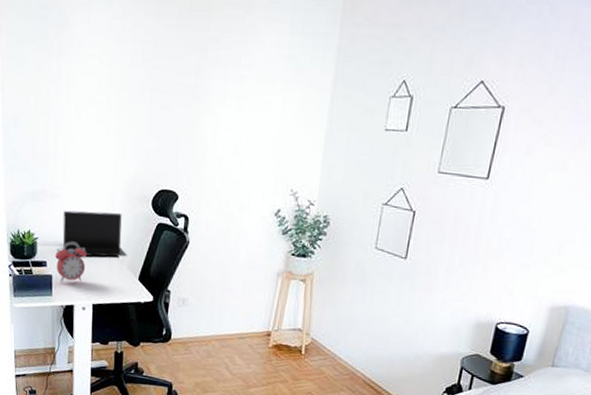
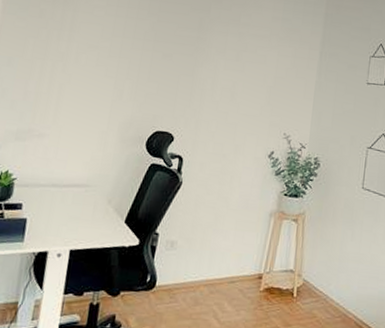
alarm clock: present [55,242,87,284] -> none [32,183,70,228]
laptop: present [62,210,127,257] -> none [44,150,115,199]

